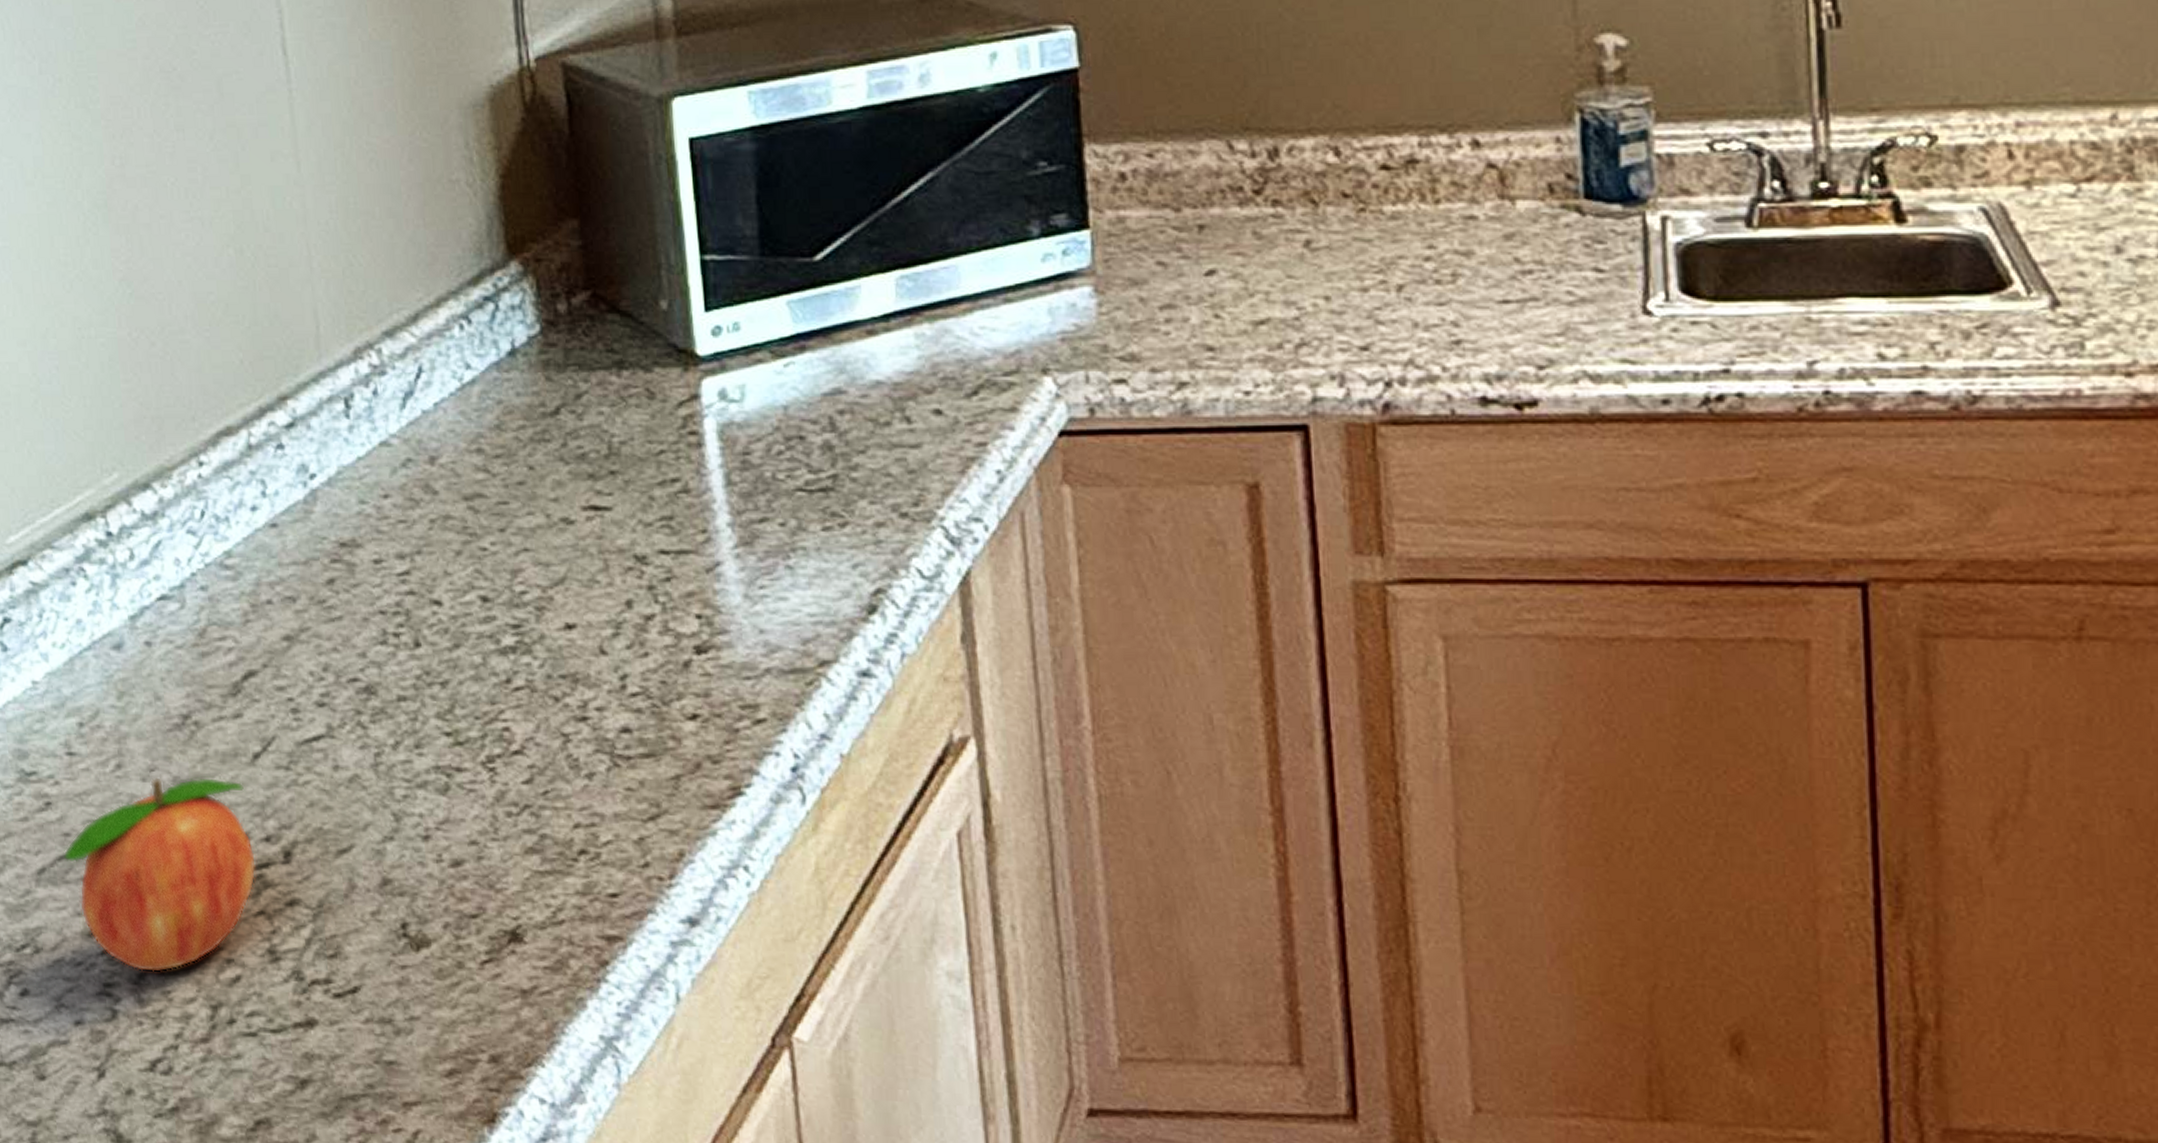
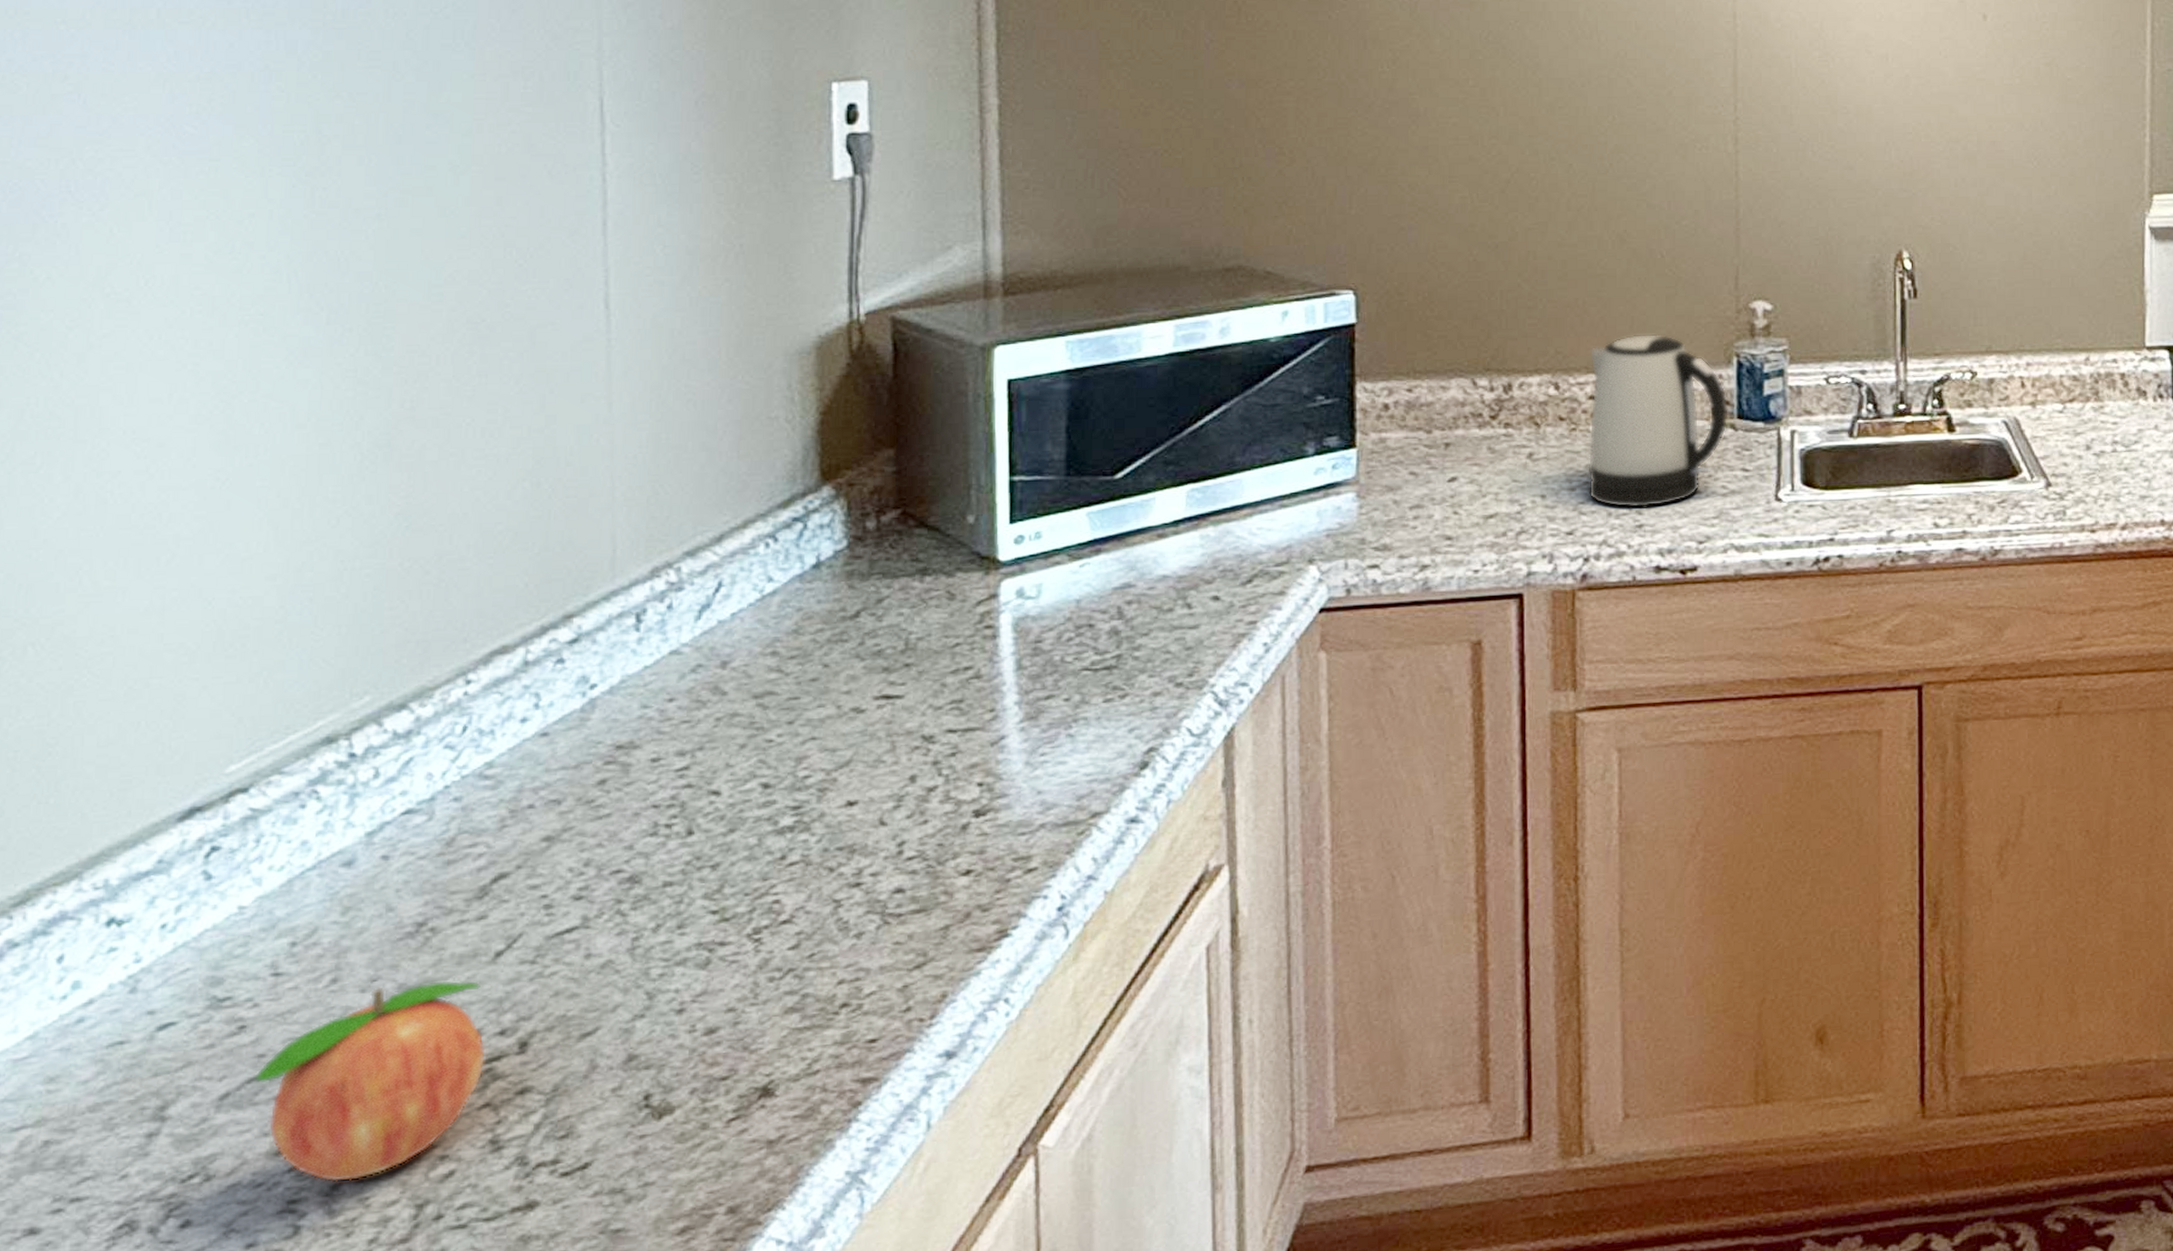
kettle: none [1378,80,1572,319] -> present [1588,333,1728,509]

